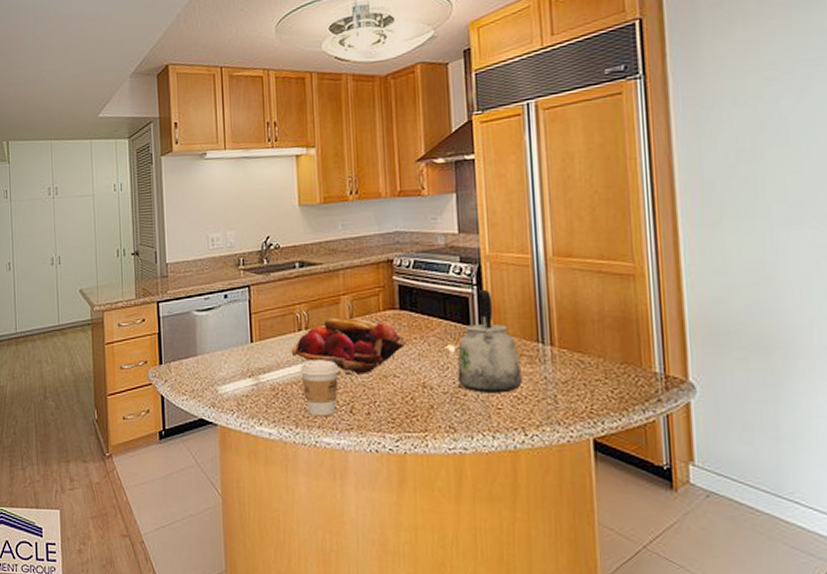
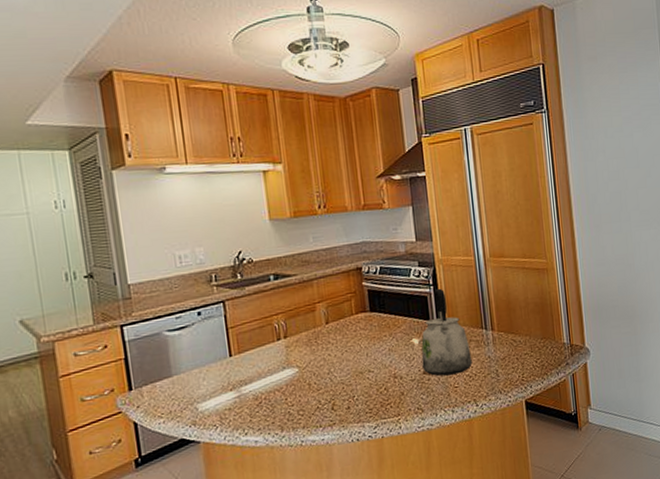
fruit basket: present [291,317,406,375] -> none [271,323,378,377]
coffee cup: present [301,359,339,417] -> none [282,364,319,418]

